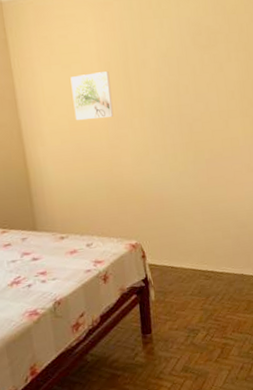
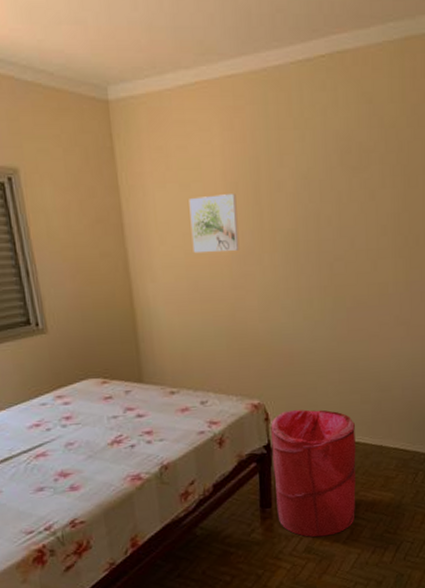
laundry hamper: none [147,246,224,358] -> present [271,409,356,538]

